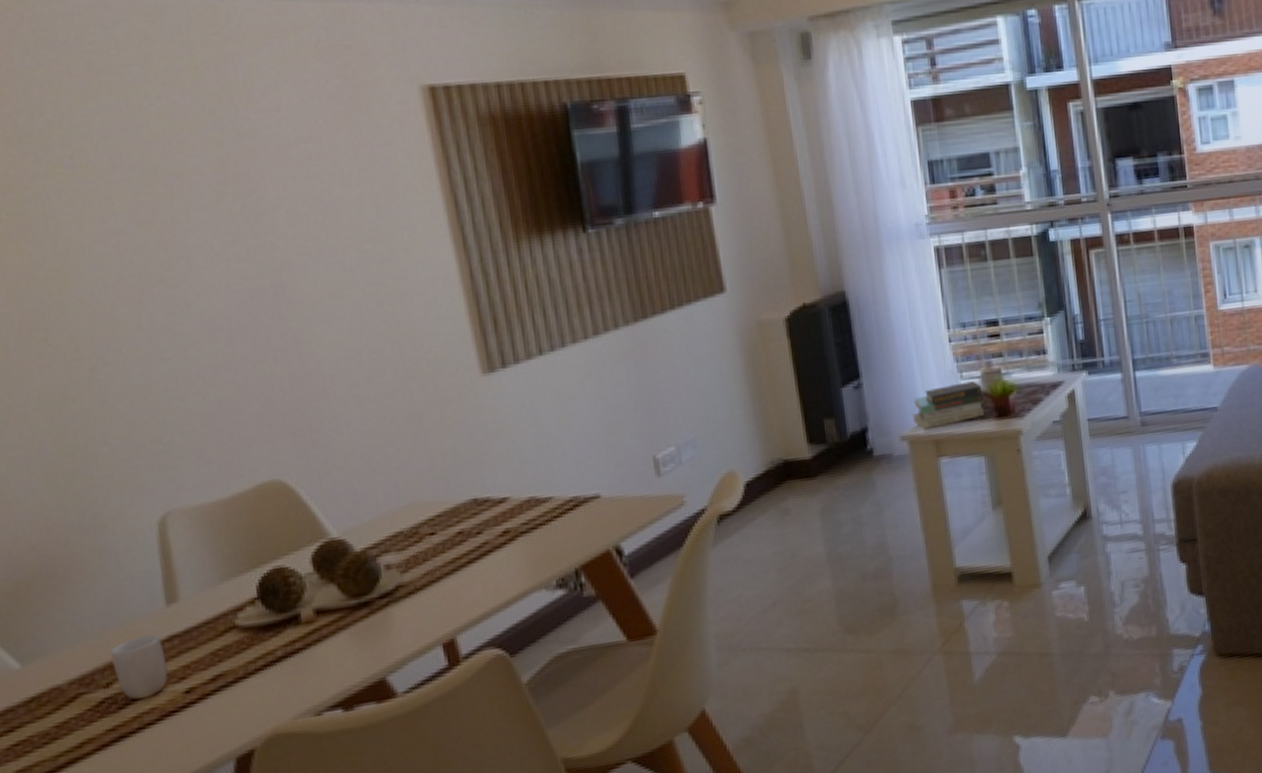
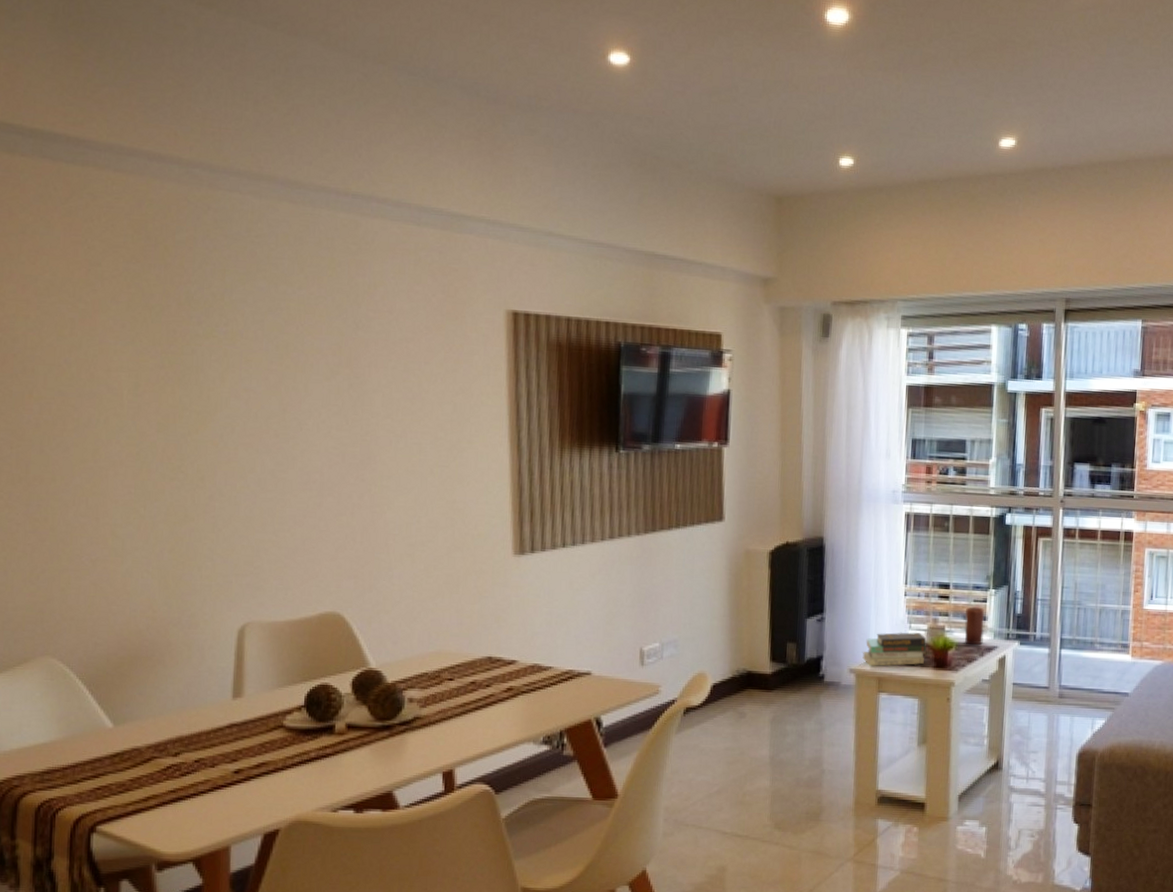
cup: present [110,634,169,700] -> none [183,720,225,771]
candle: none [1020,340,1047,385] -> present [964,607,984,645]

